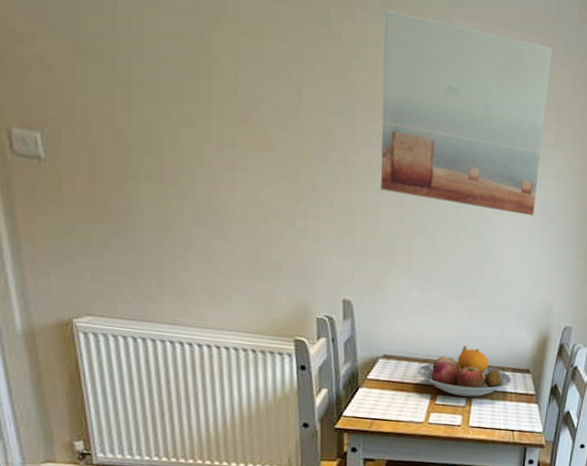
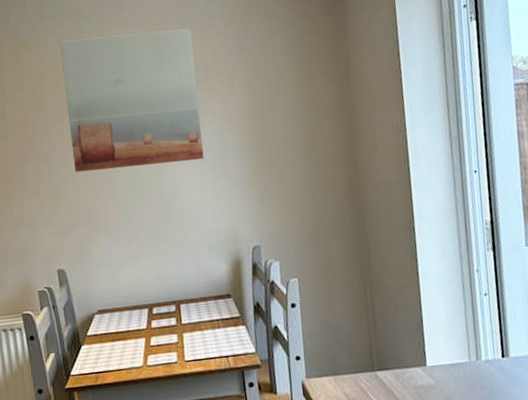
fruit bowl: present [417,346,512,397] -> none [129,285,216,334]

